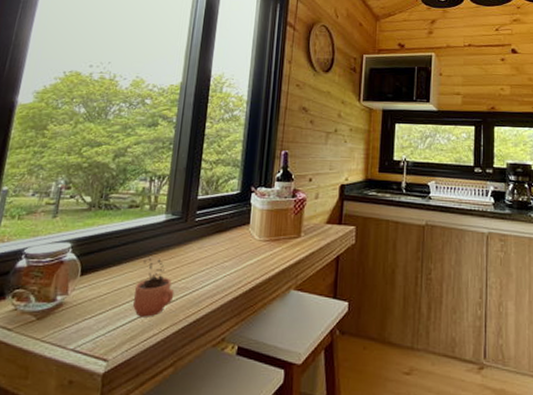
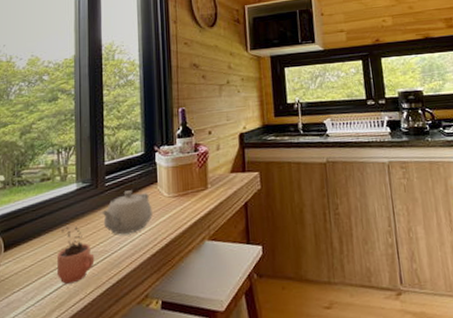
teapot: none [188,228,241,272] -> present [102,190,153,234]

